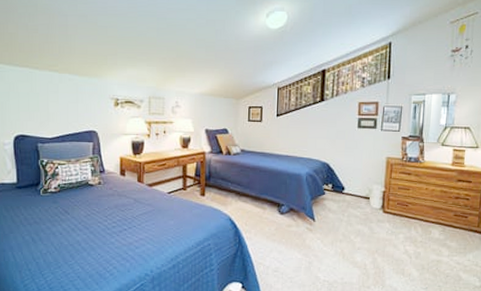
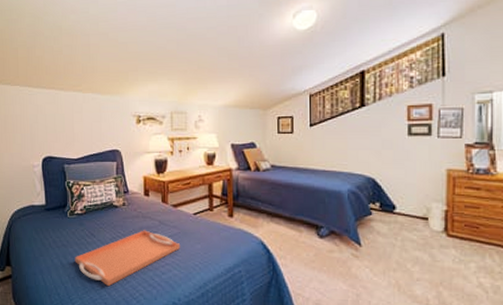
serving tray: none [47,207,155,261] -> present [74,230,181,287]

